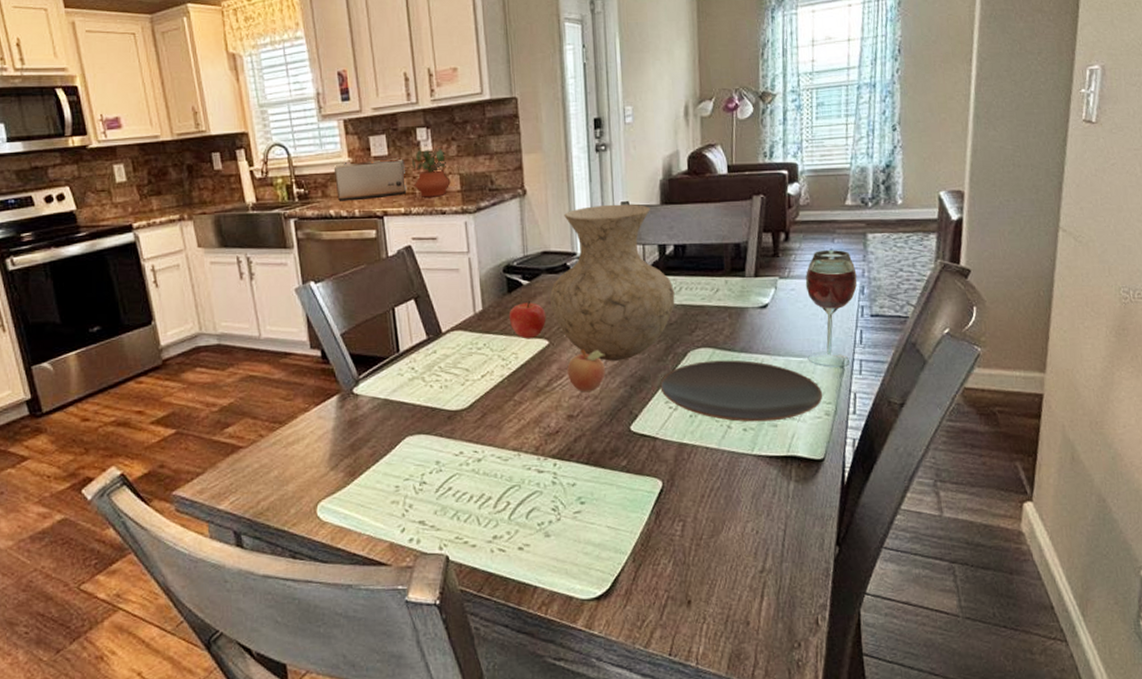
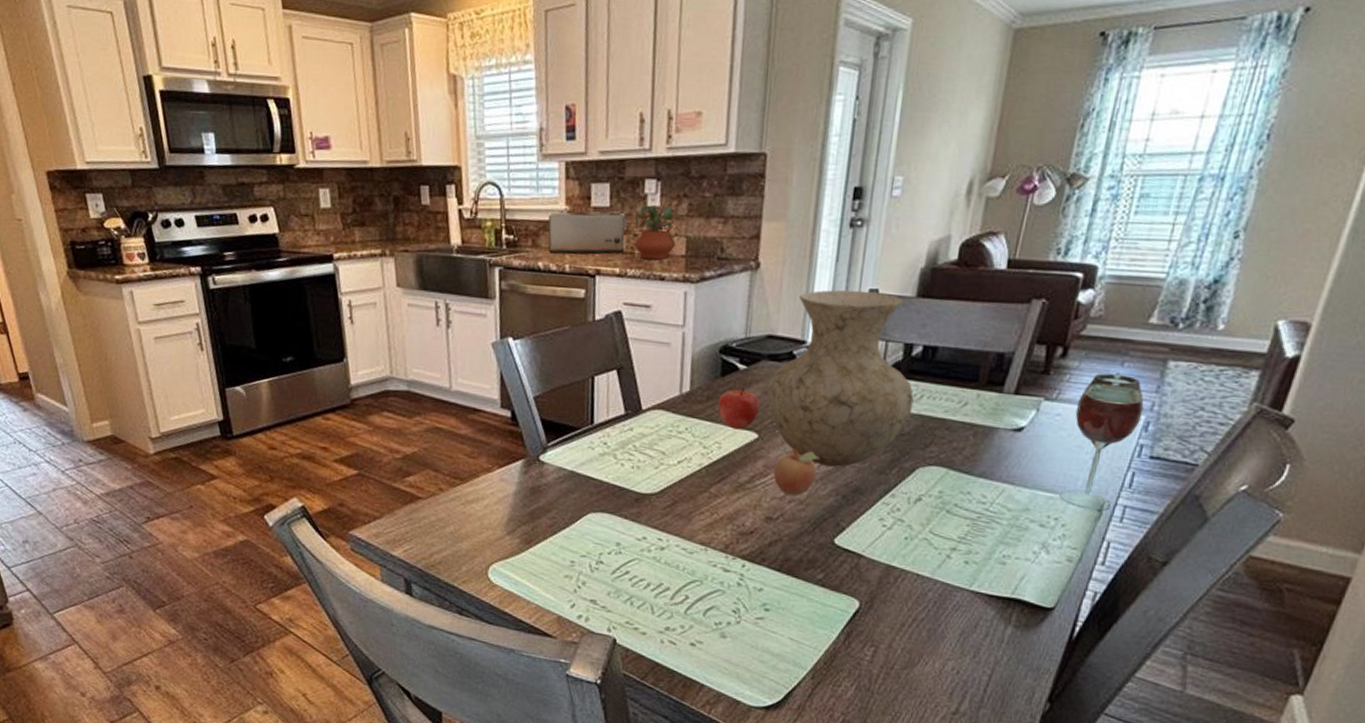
plate: present [660,360,823,422] -> none [876,481,1070,559]

